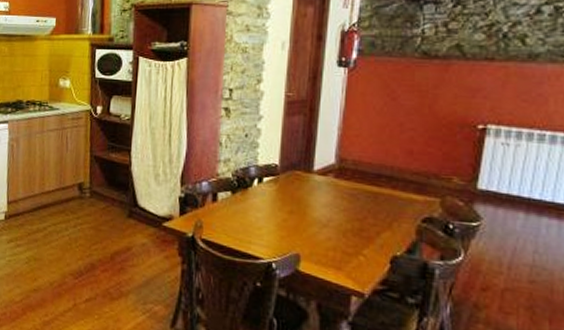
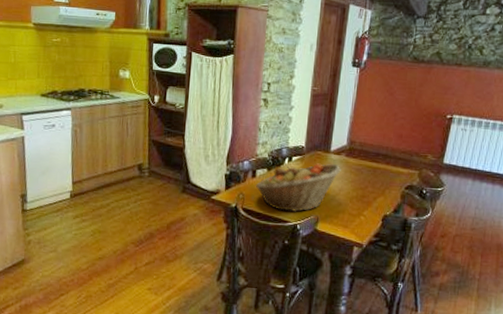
fruit basket: none [216,186,329,246] -> present [255,163,341,212]

